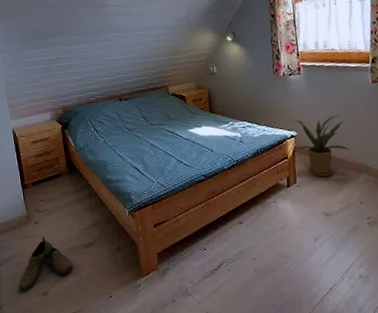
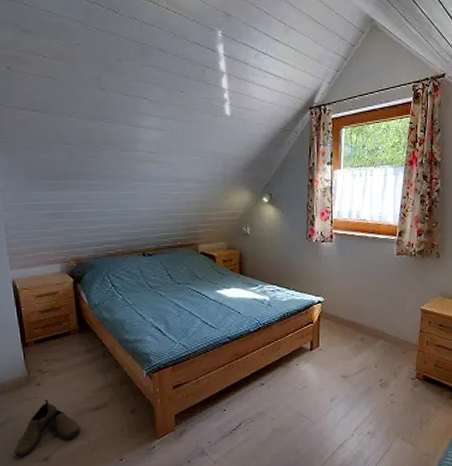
house plant: present [290,114,350,177] -> none [318,283,370,342]

